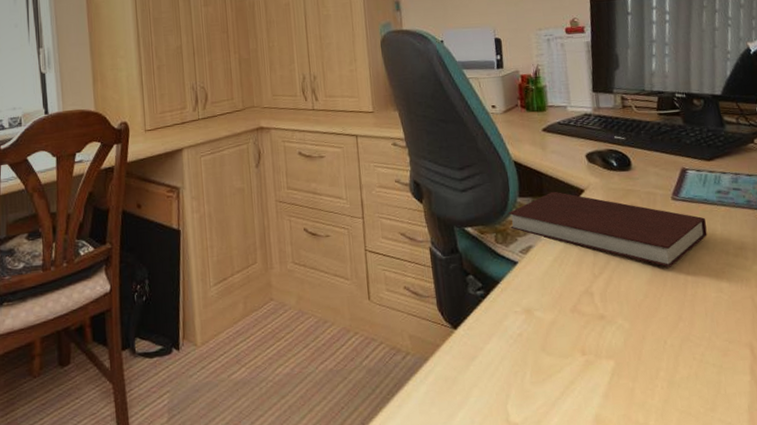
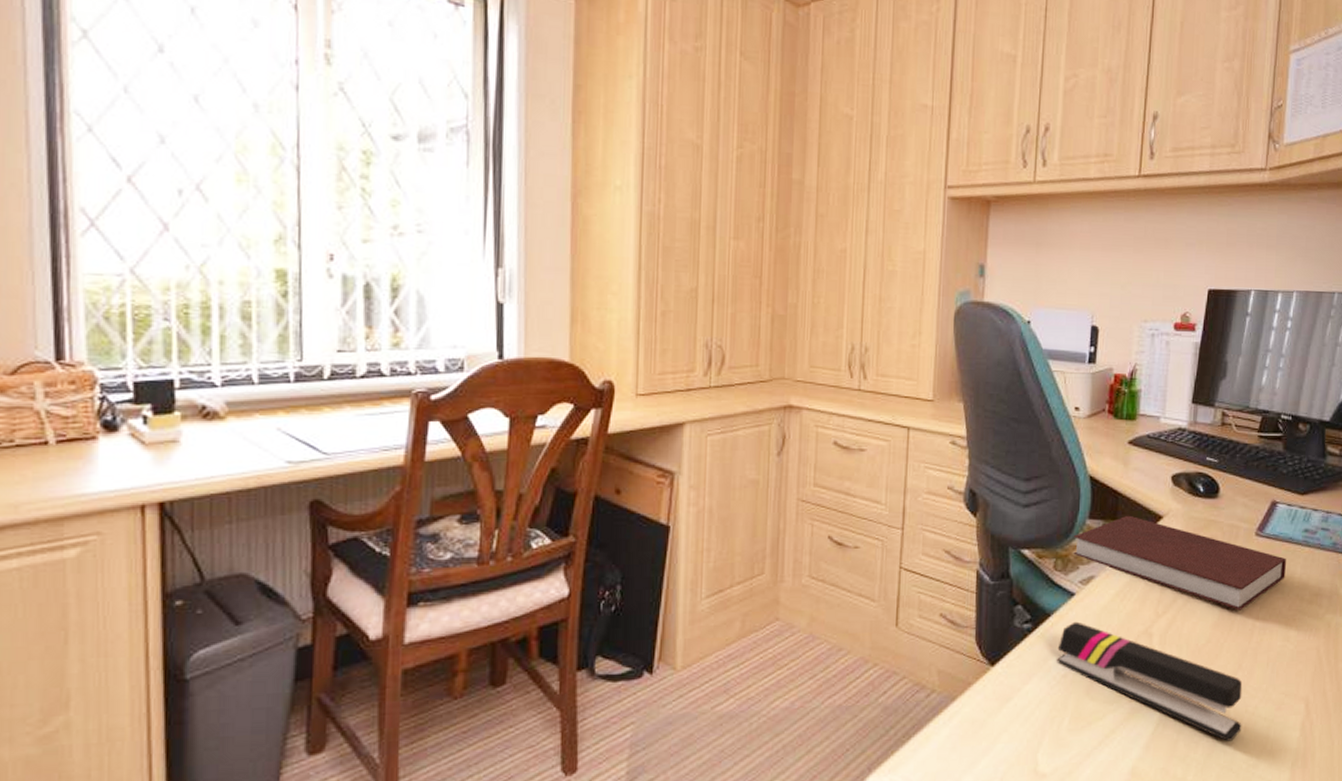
stapler: none [510,286,693,388] -> present [1057,621,1243,741]

